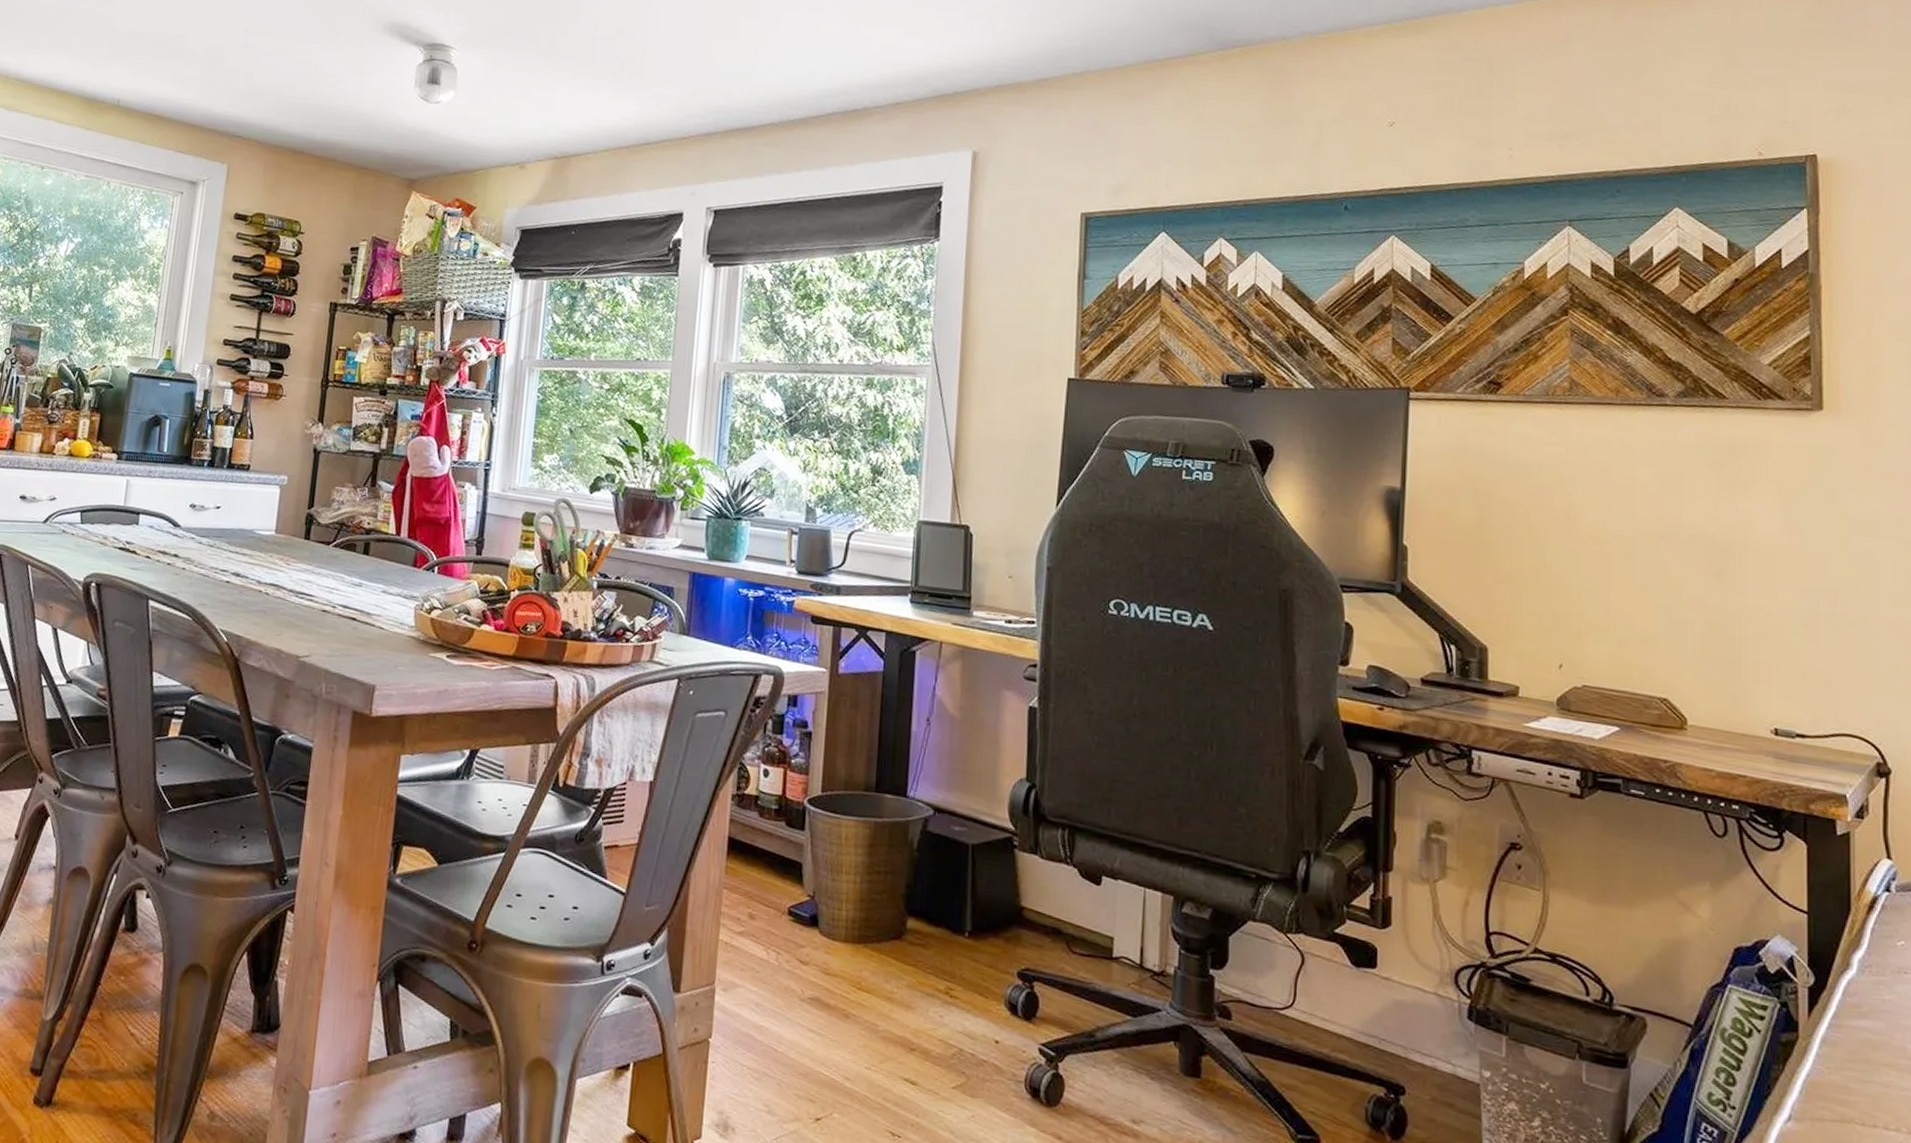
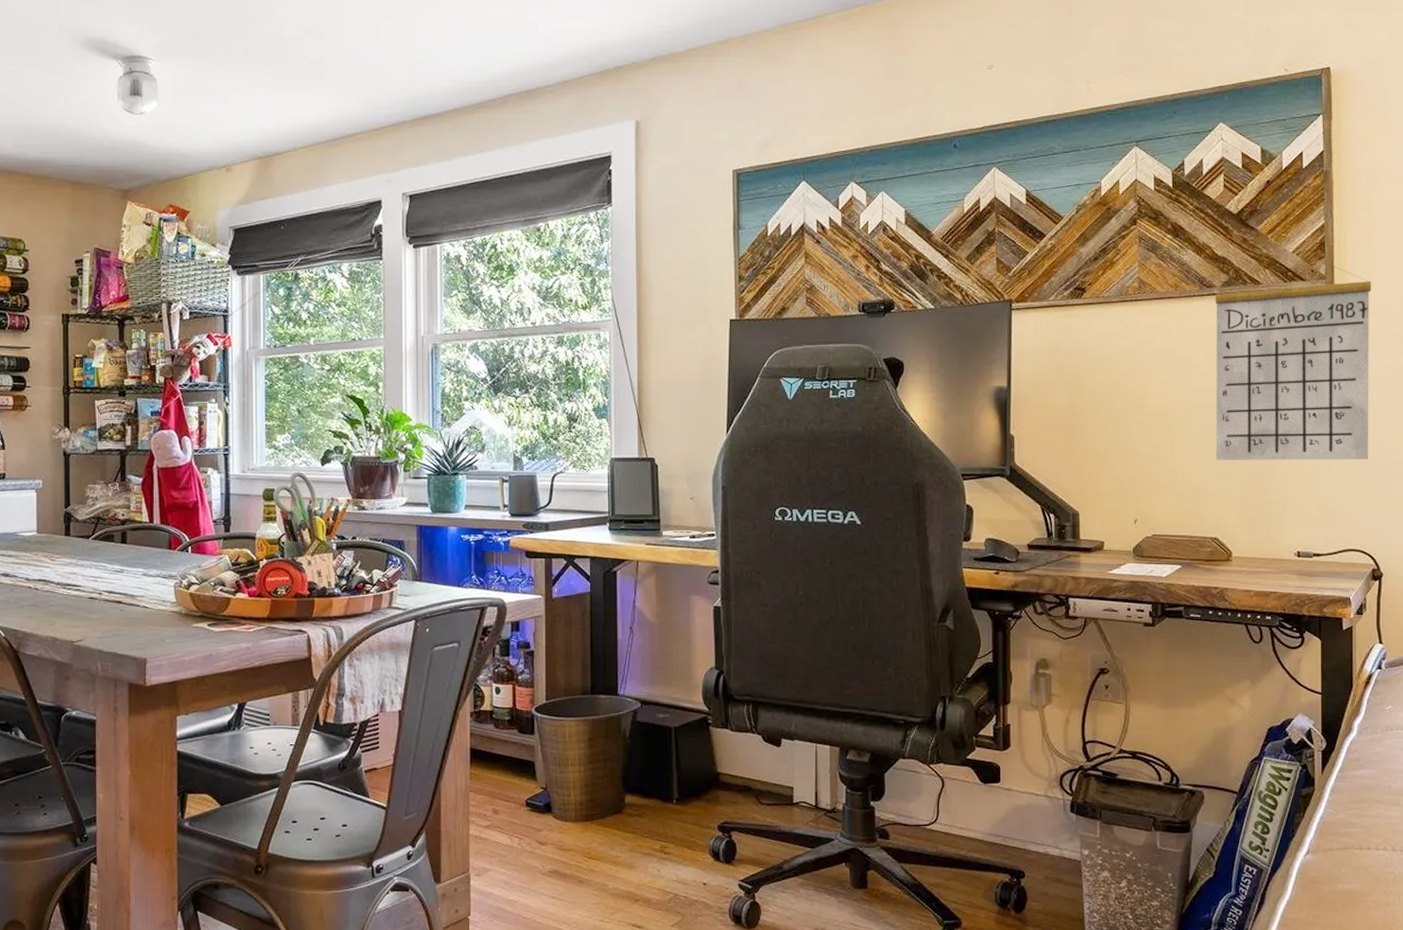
calendar: none [1667,359,1872,624] -> present [1215,247,1371,460]

